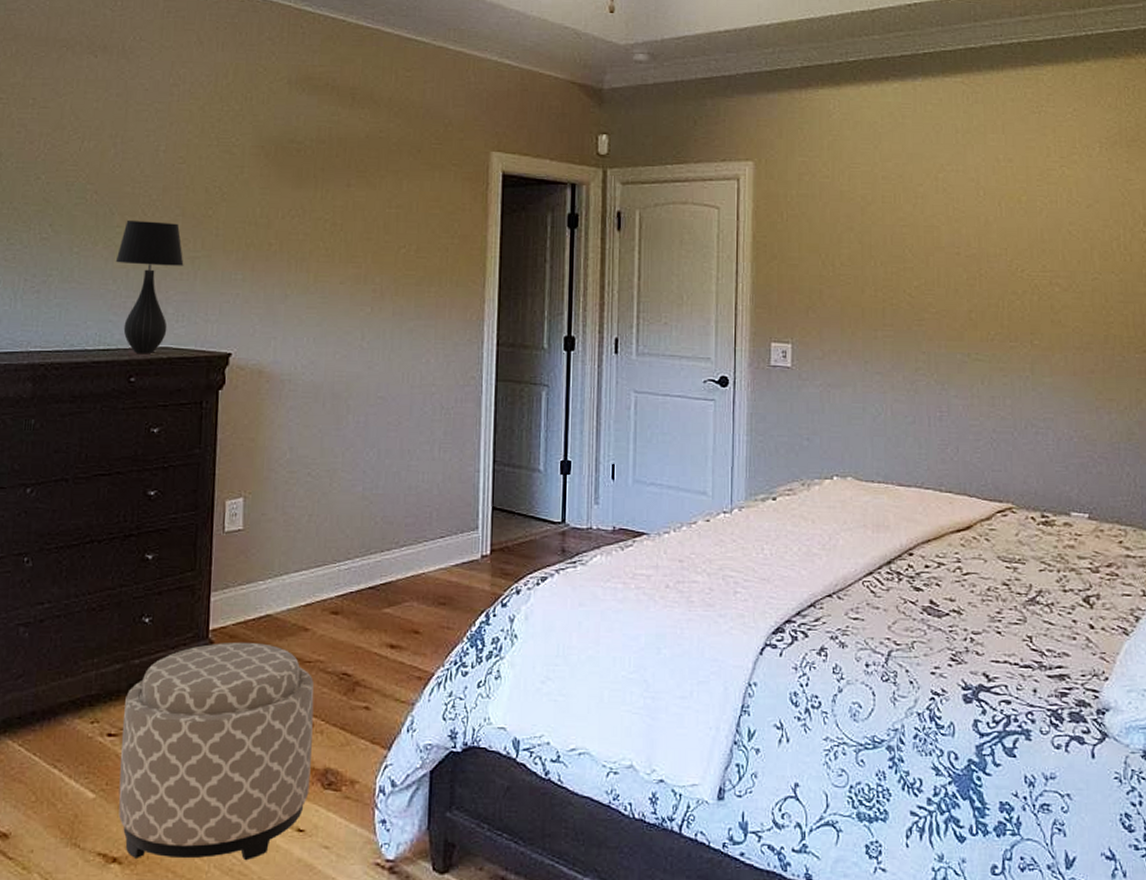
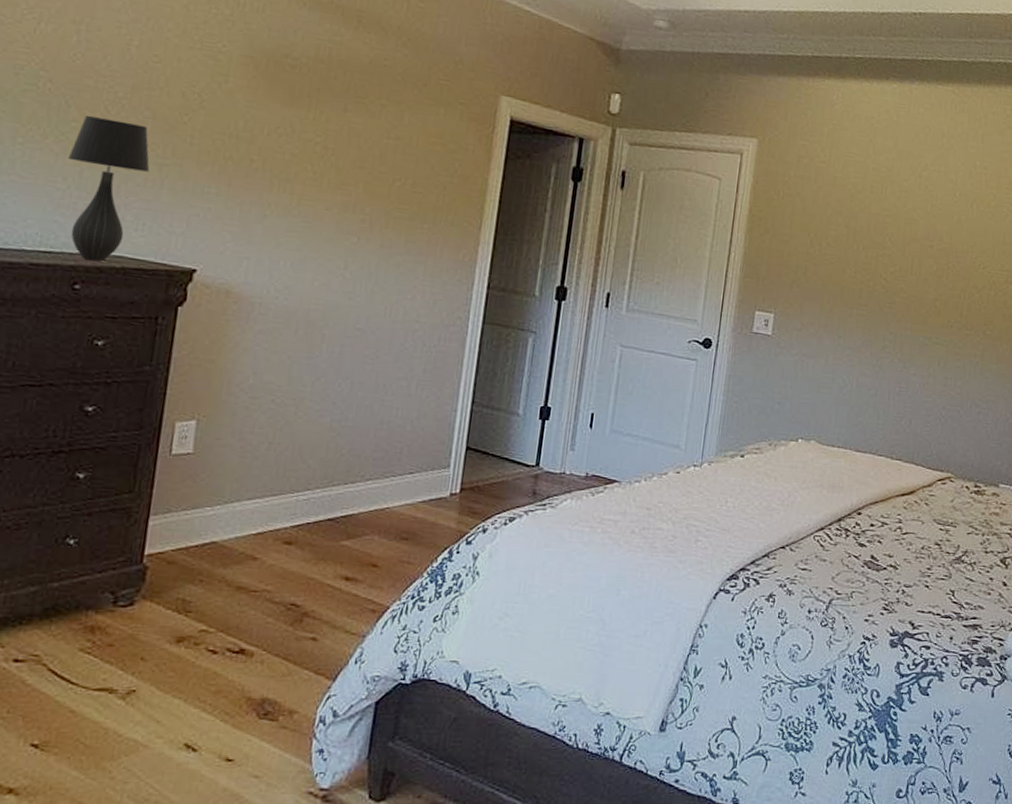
ottoman: present [118,642,314,861] -> none [19,568,258,791]

